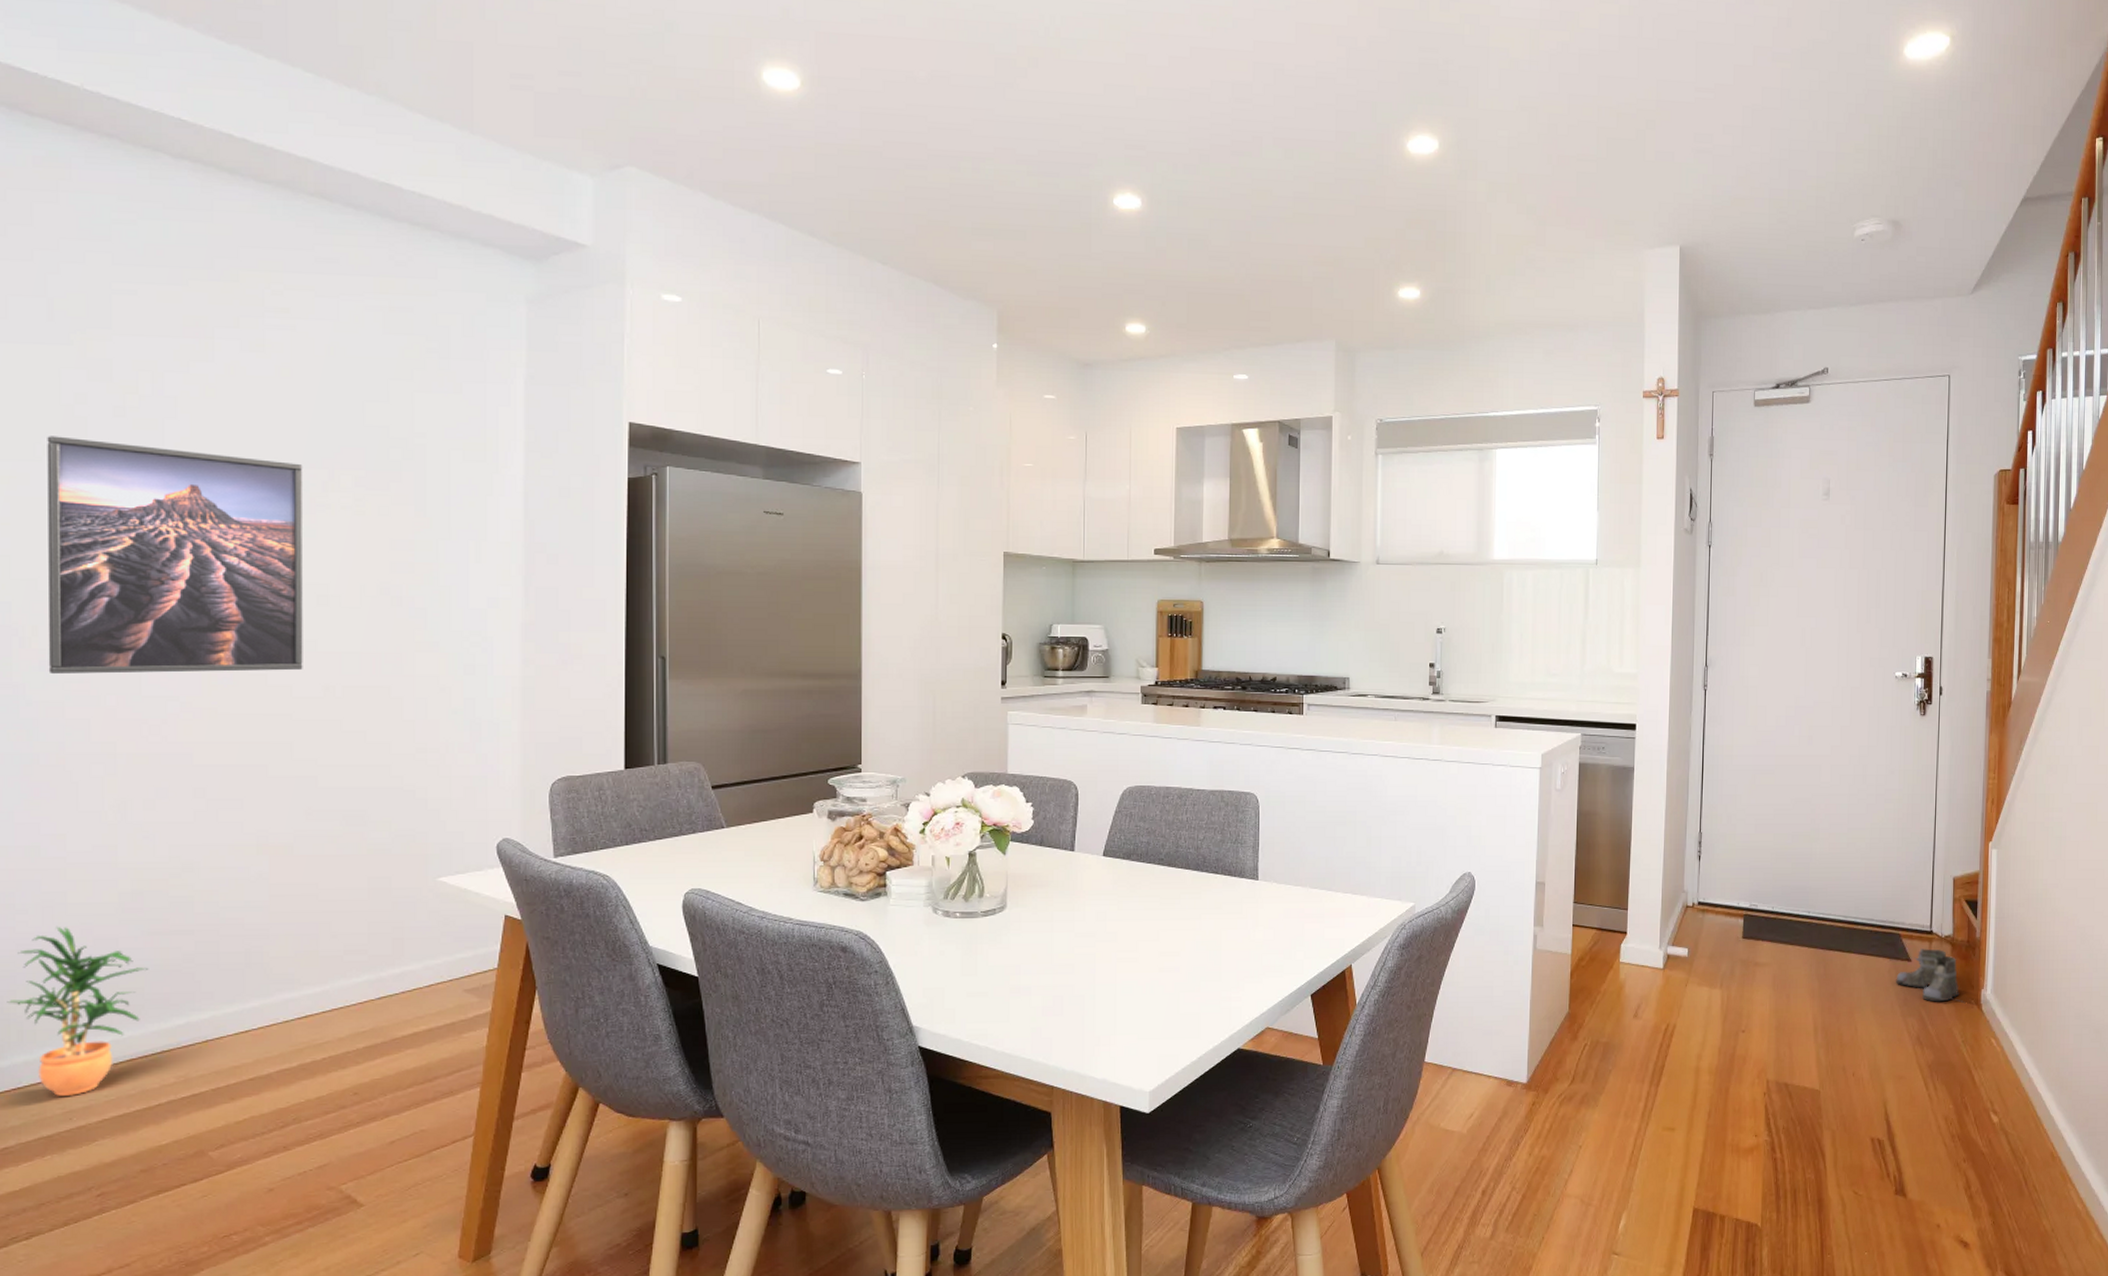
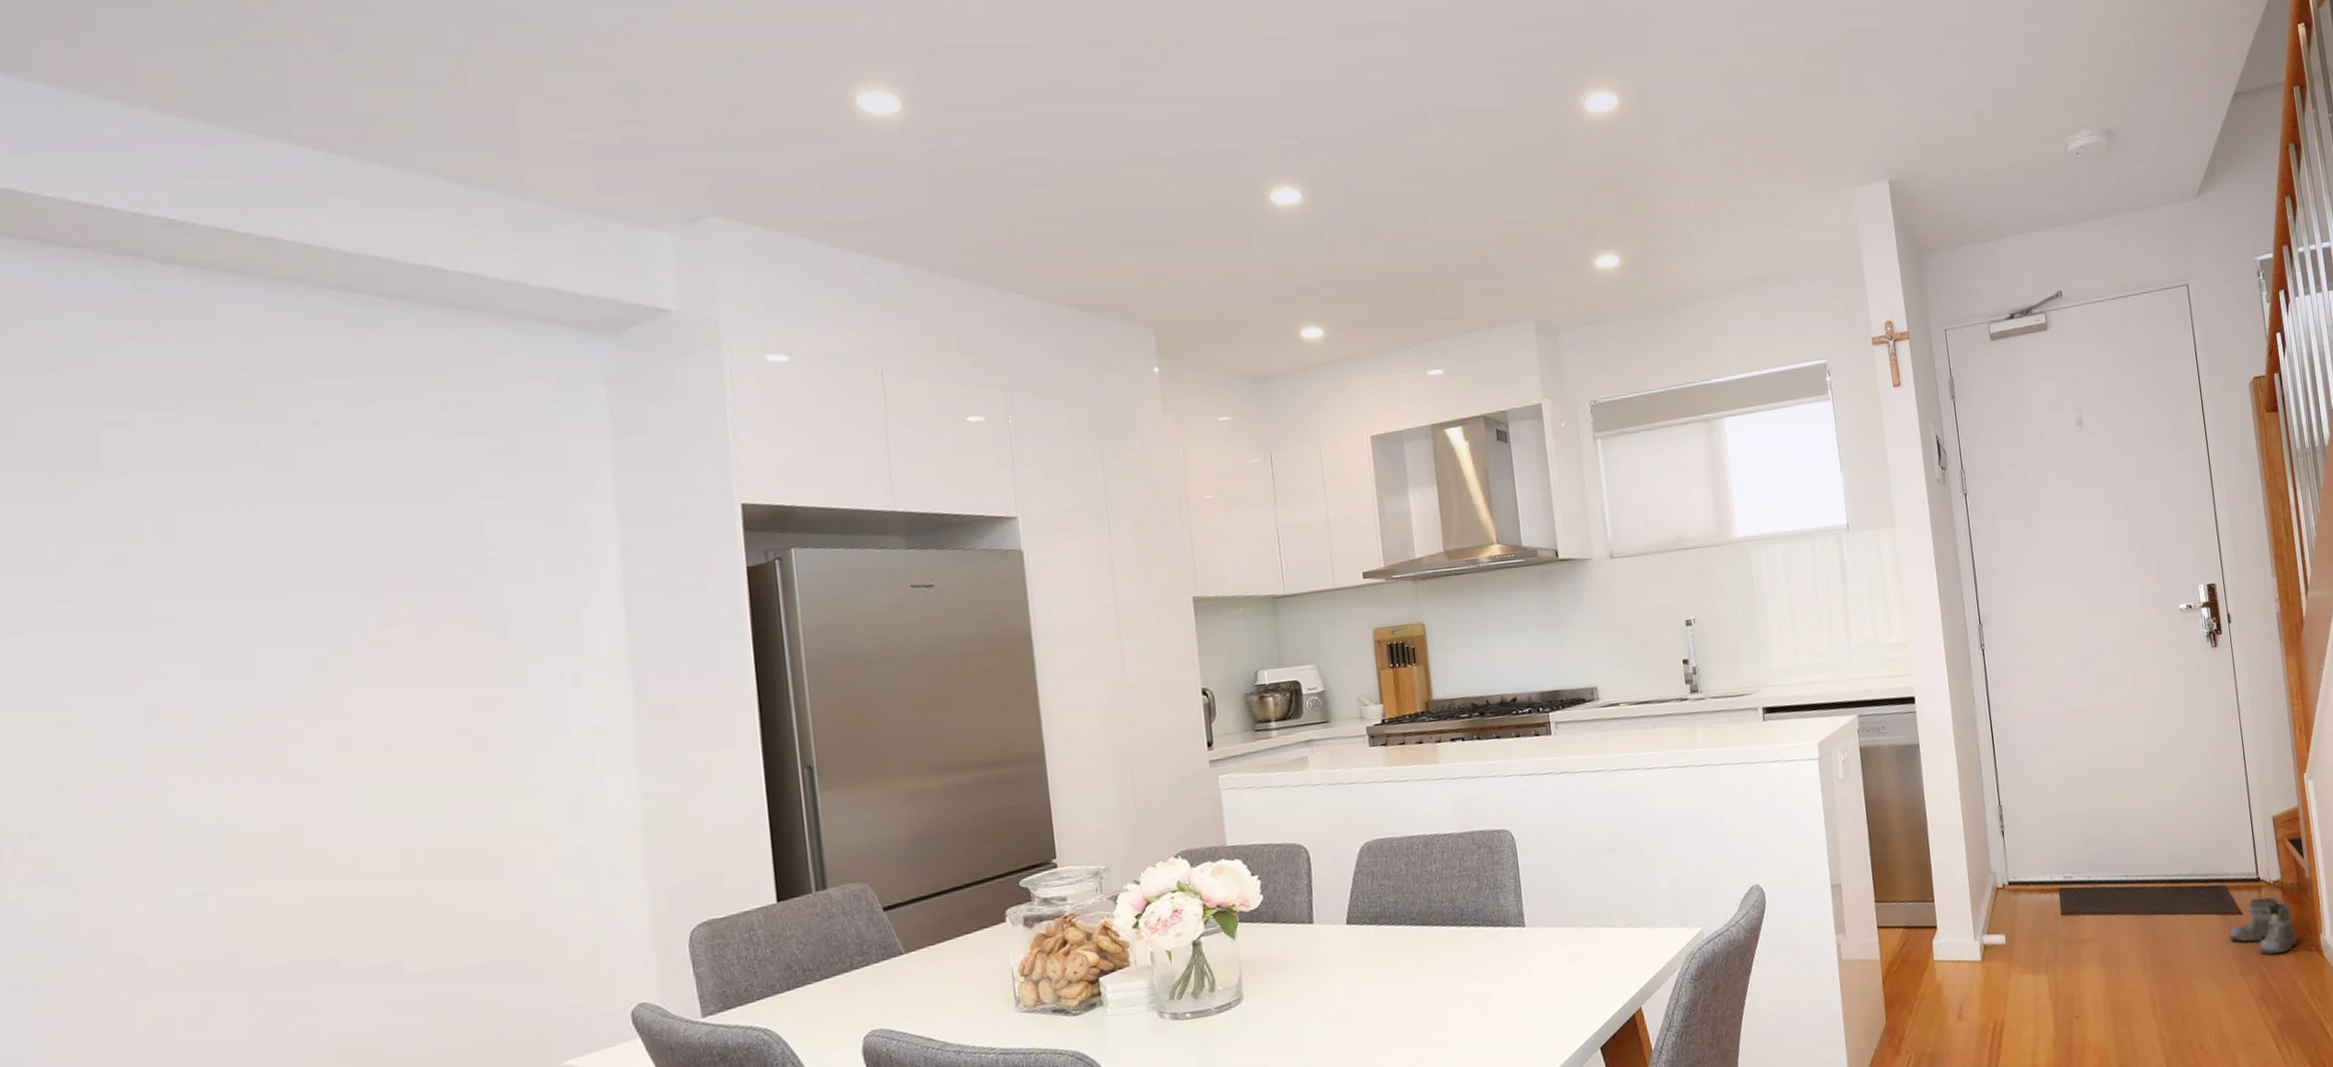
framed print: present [47,436,303,675] -> none [29,598,374,886]

